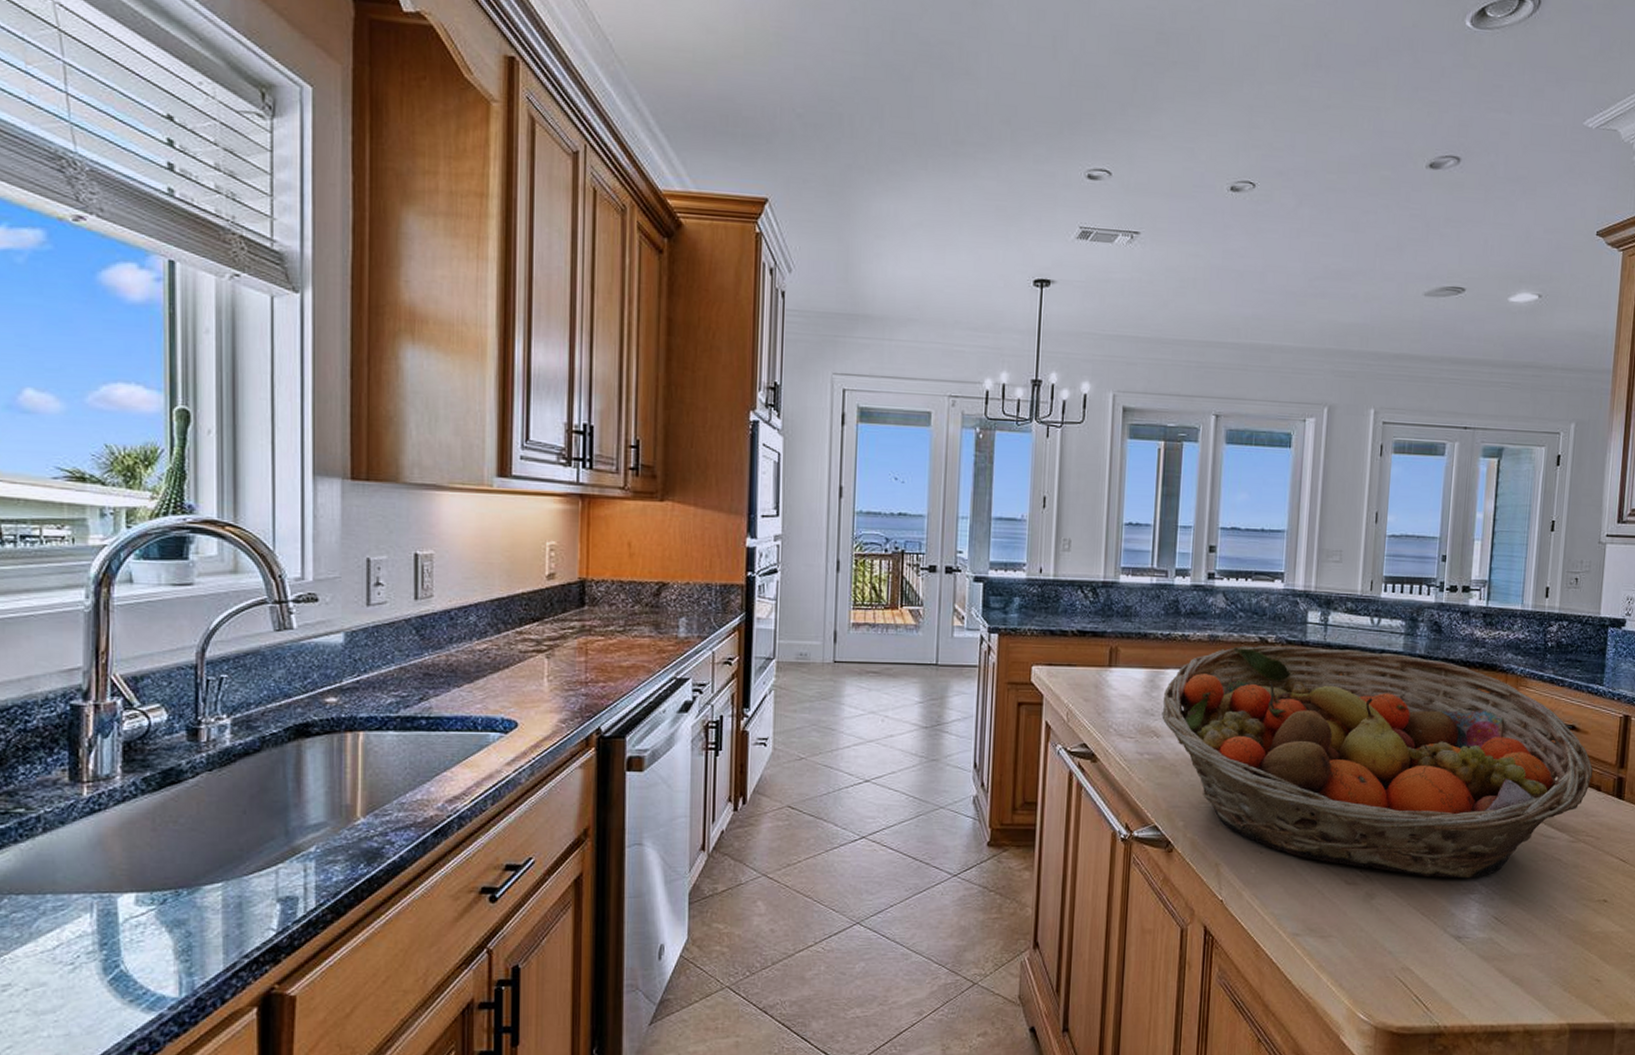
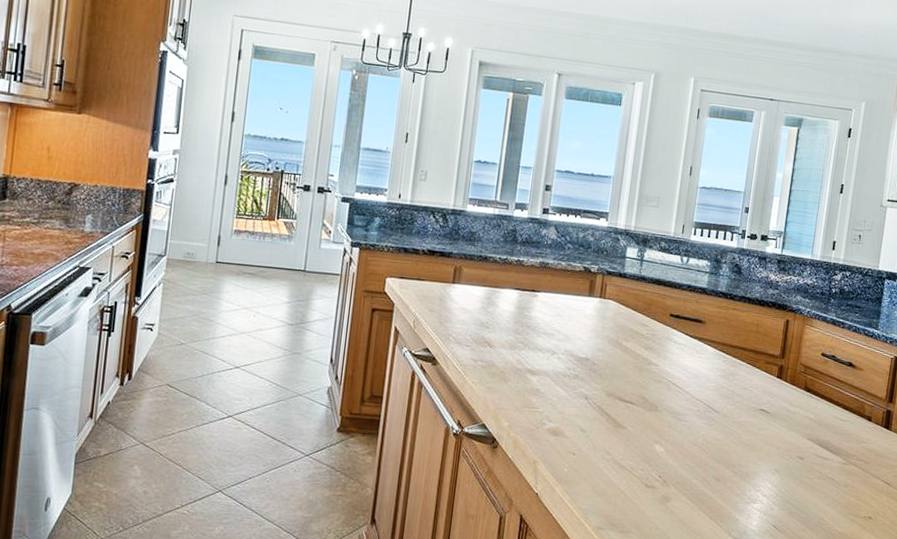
fruit basket: present [1162,645,1593,879] -> none [495,273,865,490]

